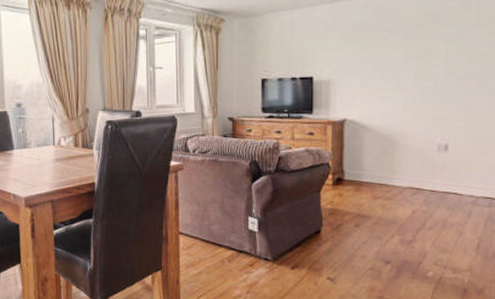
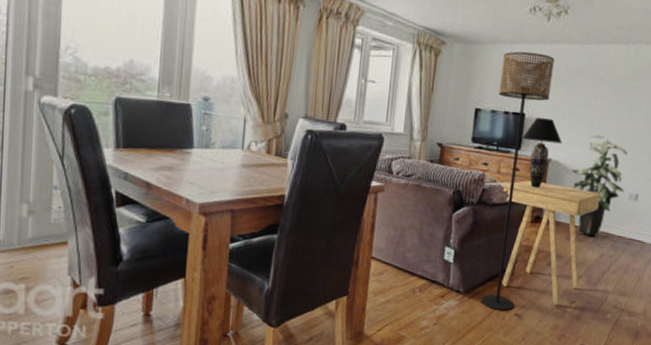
floor lamp: none [283,14,337,276] -> present [480,51,555,311]
side table: none [297,143,407,267] -> present [501,180,602,305]
table lamp: none [312,79,356,150] -> present [521,117,562,188]
indoor plant: none [368,87,432,193] -> present [570,134,628,237]

